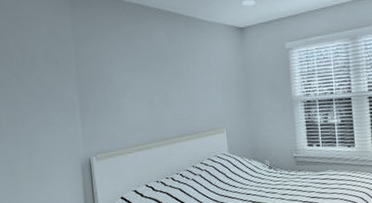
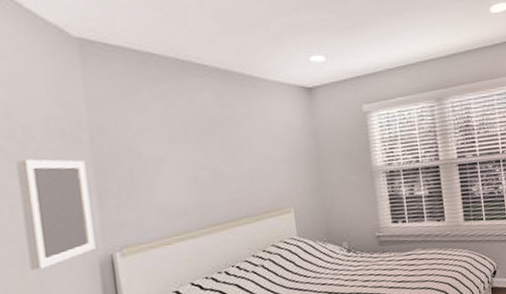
home mirror: none [26,82,79,167] -> present [16,159,96,271]

